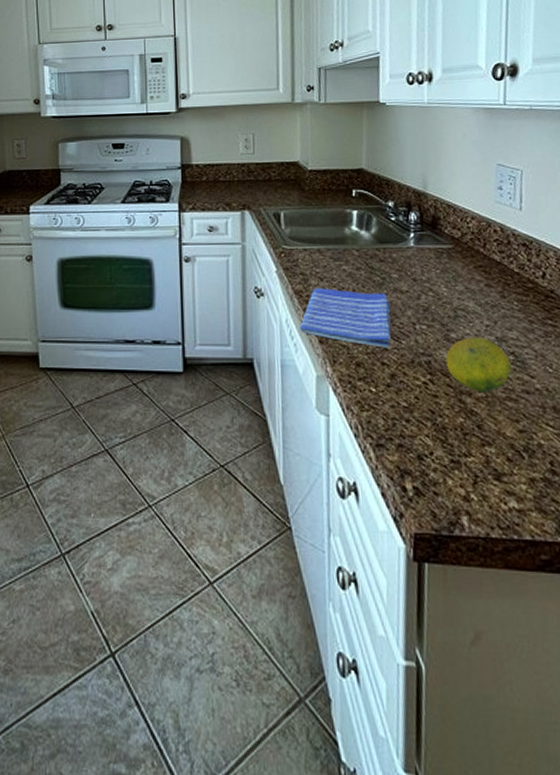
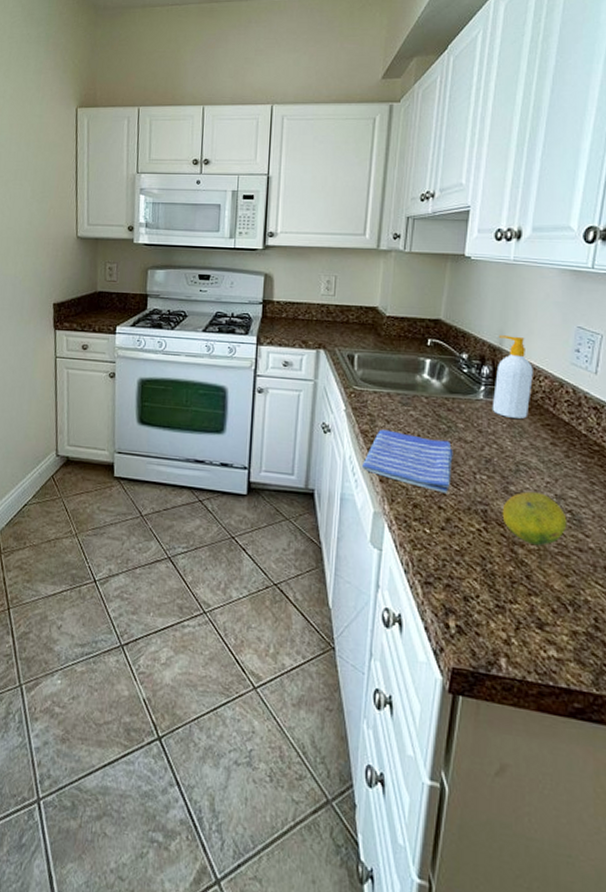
soap bottle: none [421,179,461,263] -> present [492,335,533,419]

